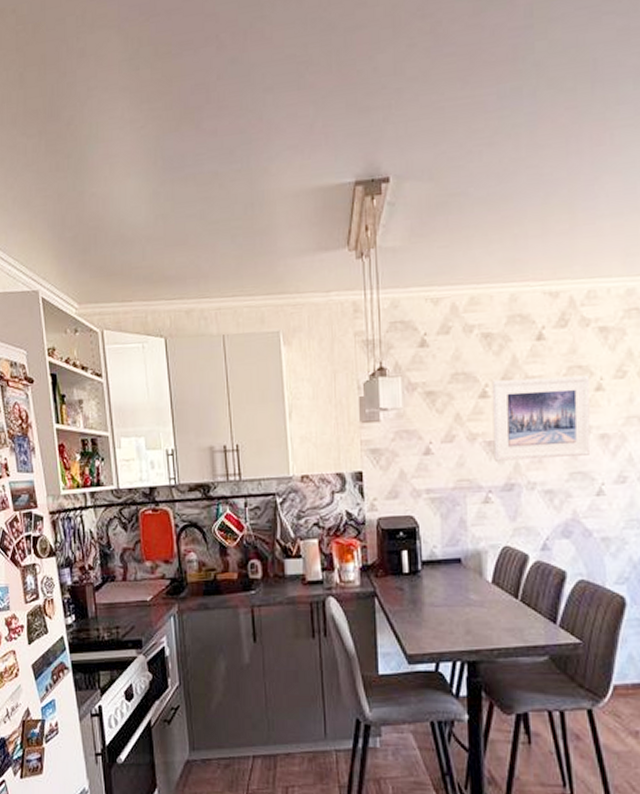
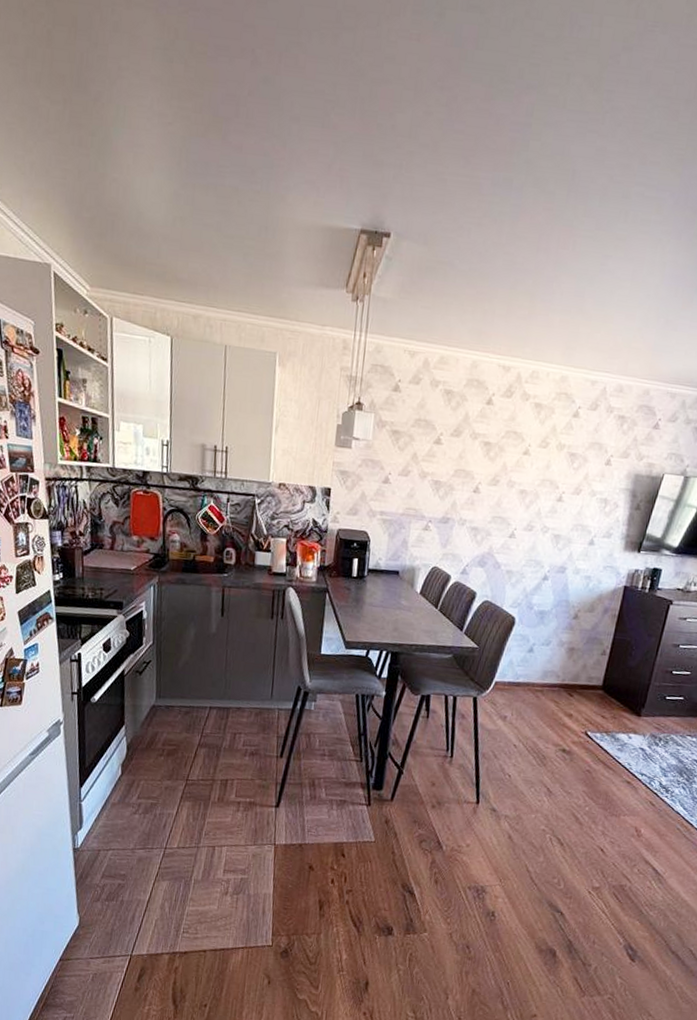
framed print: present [491,375,591,461] -> none [437,432,521,505]

